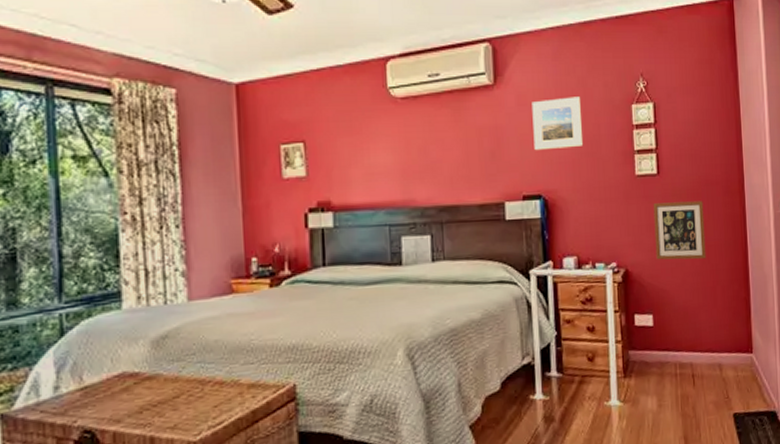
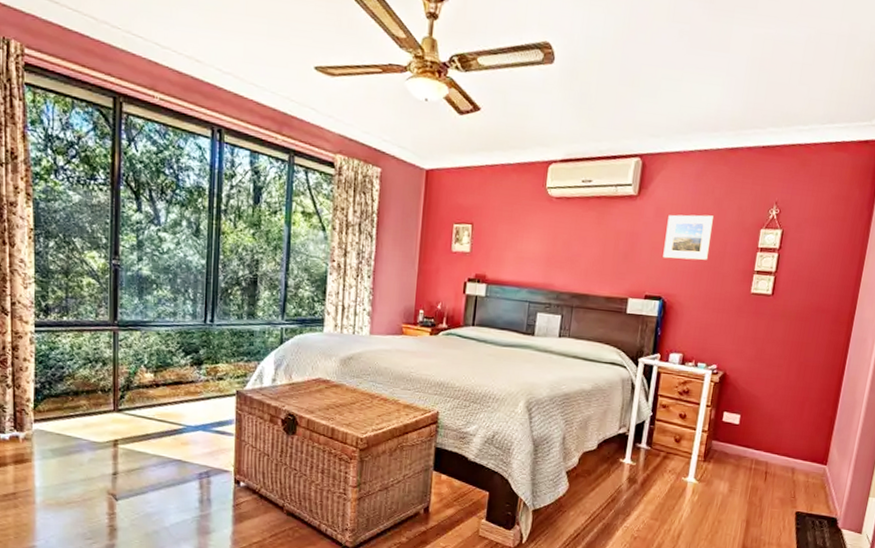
picture frame: present [653,200,706,260] -> none [754,320,810,377]

